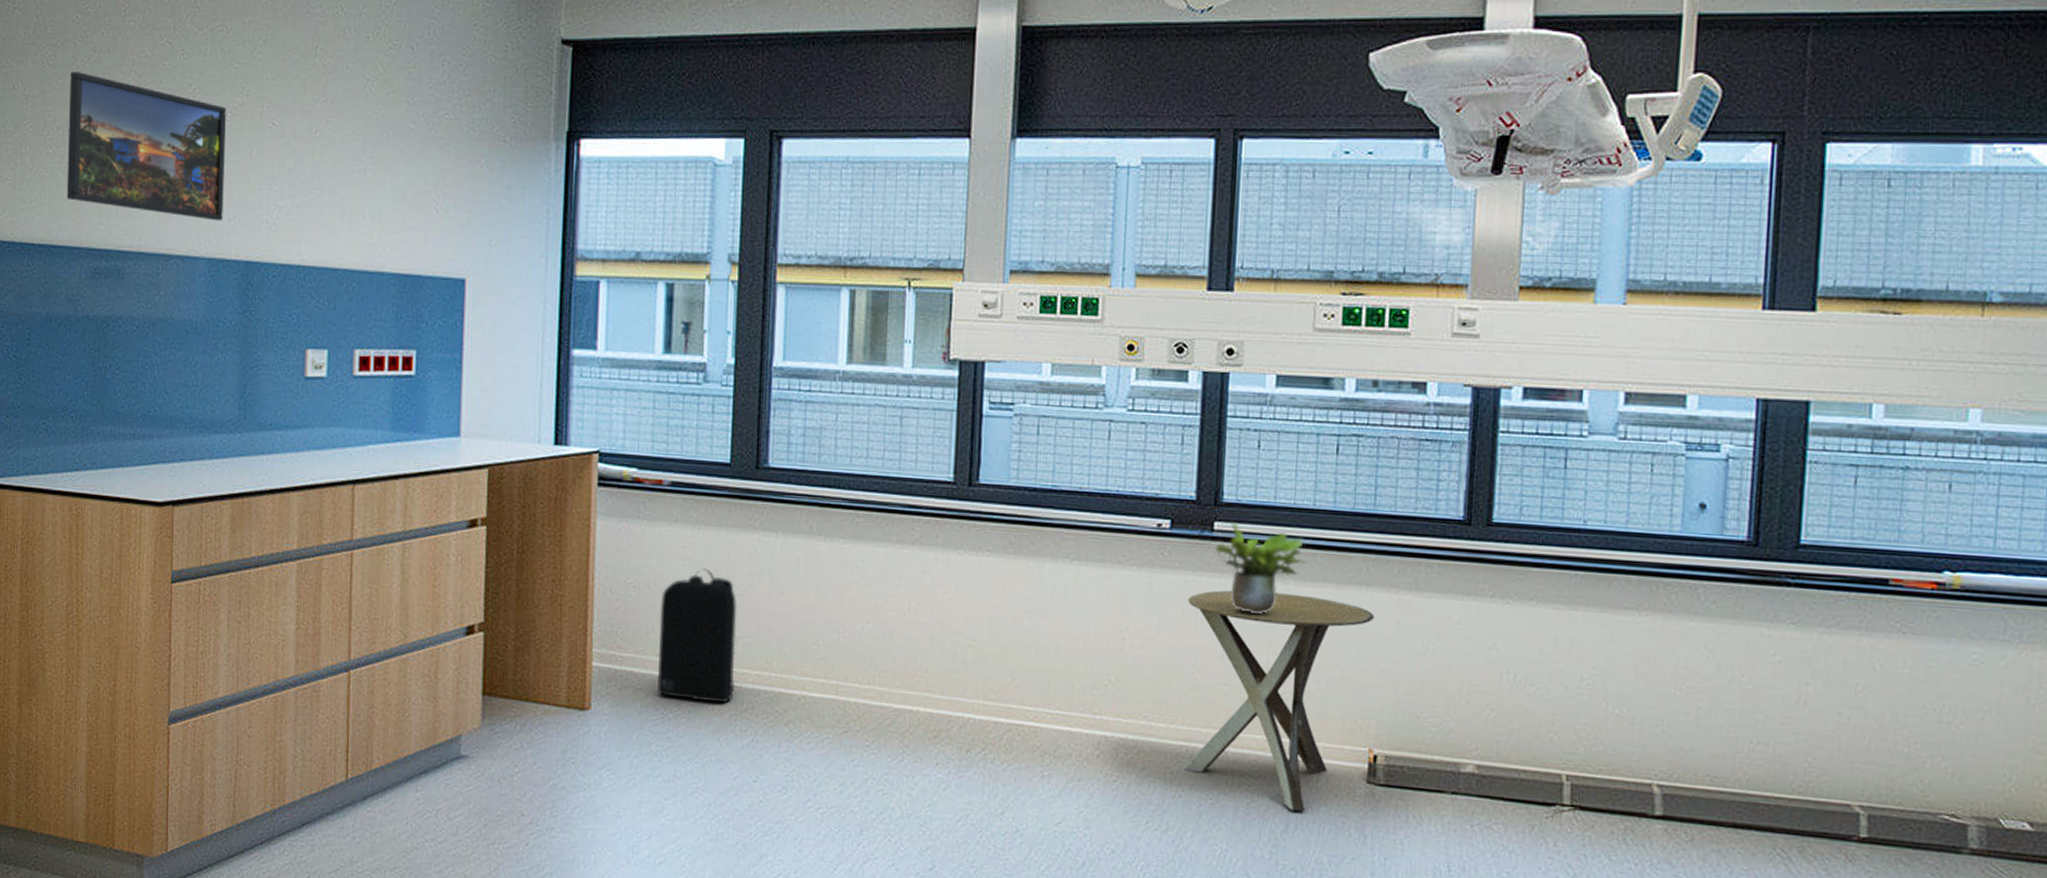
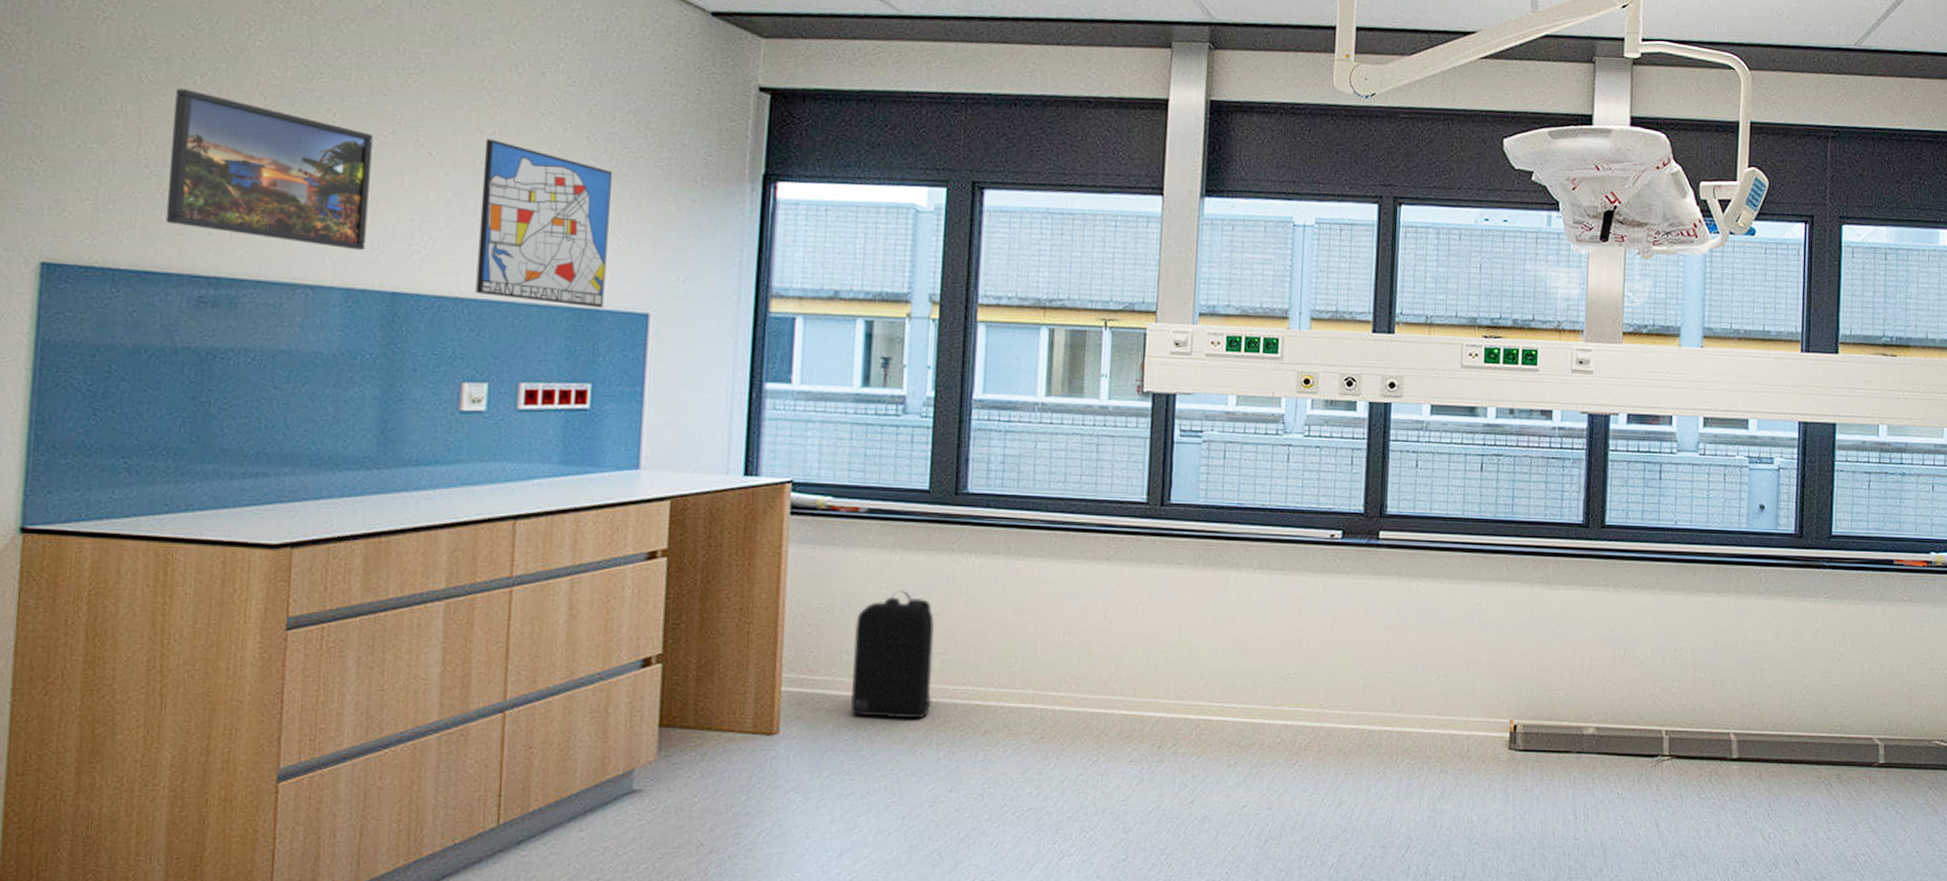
wall art: none [315,107,430,273] -> present [475,139,612,308]
side table: present [1185,590,1375,811] -> none [1355,590,1513,778]
potted plant: present [1214,522,1306,615] -> none [1379,531,1457,610]

